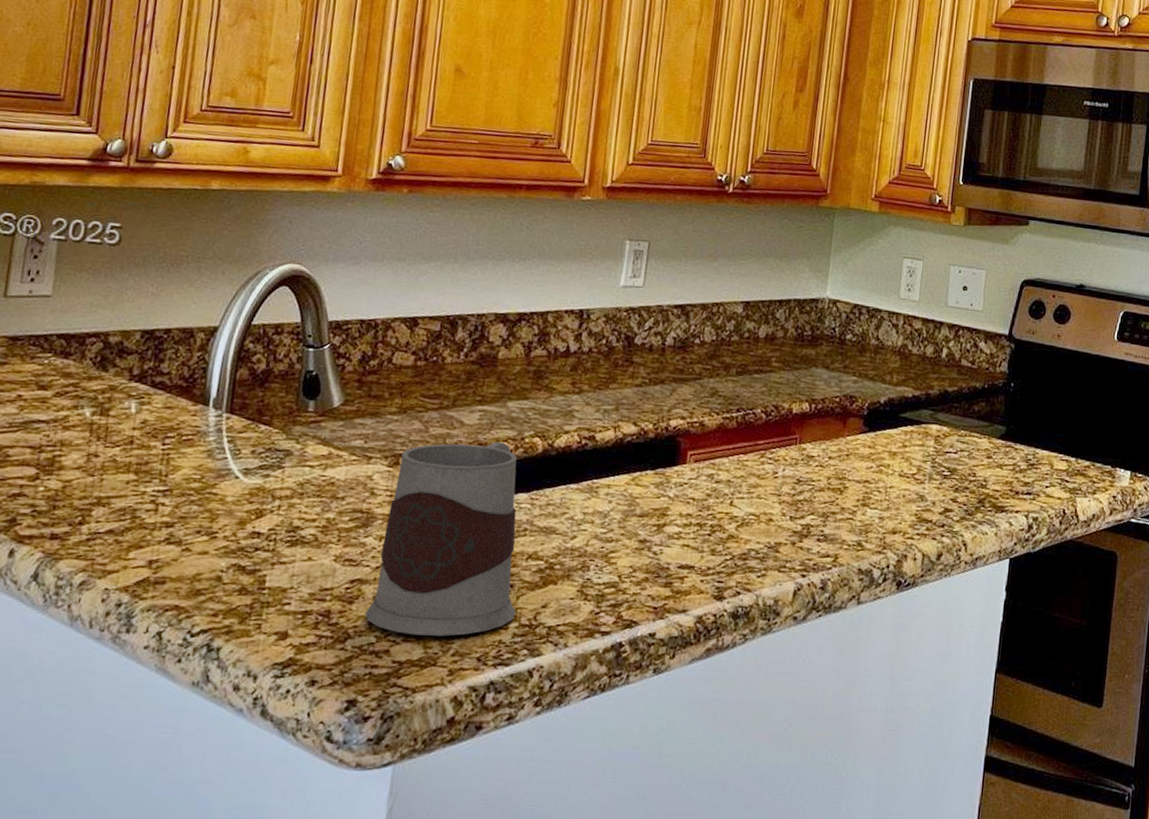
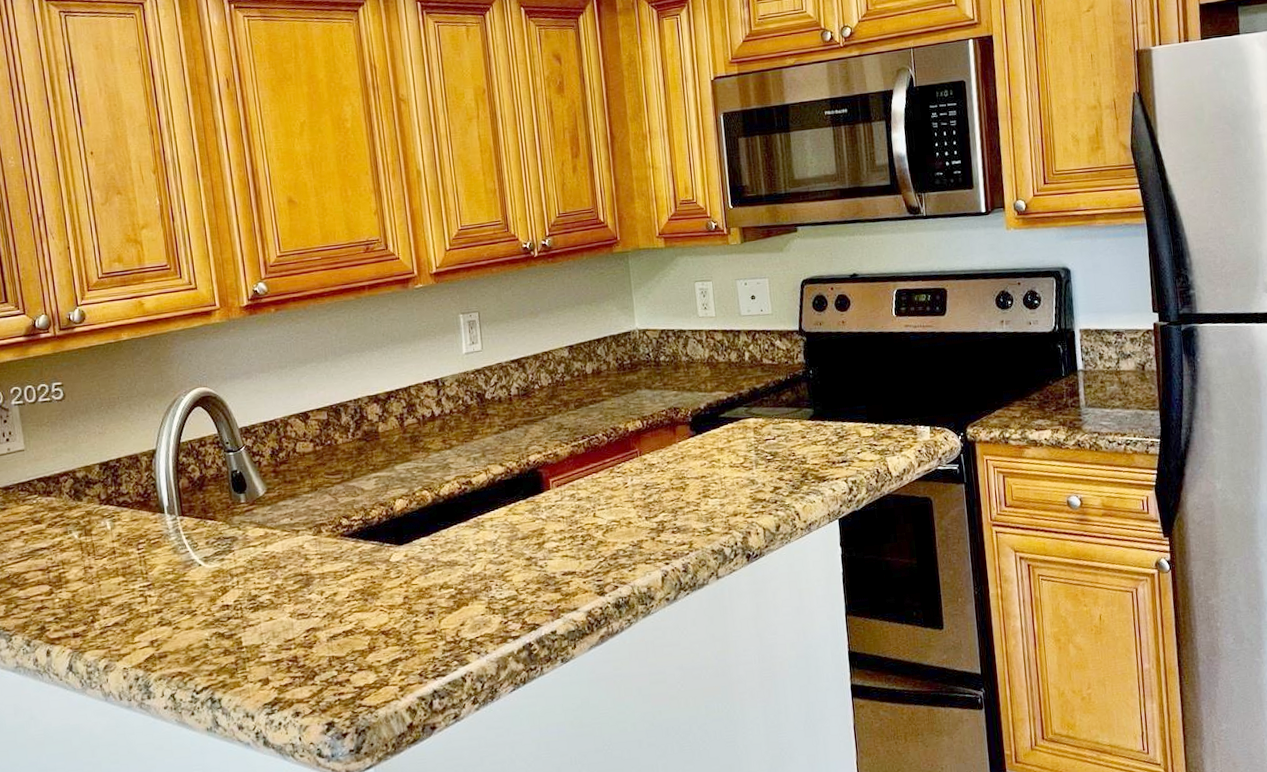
mug: present [364,441,517,637] -> none [321,499,441,665]

